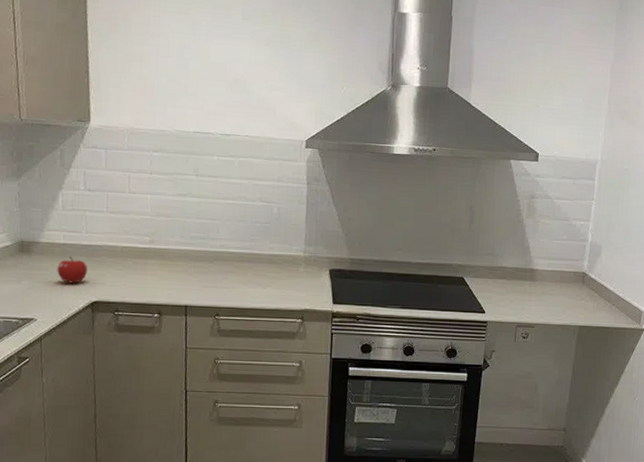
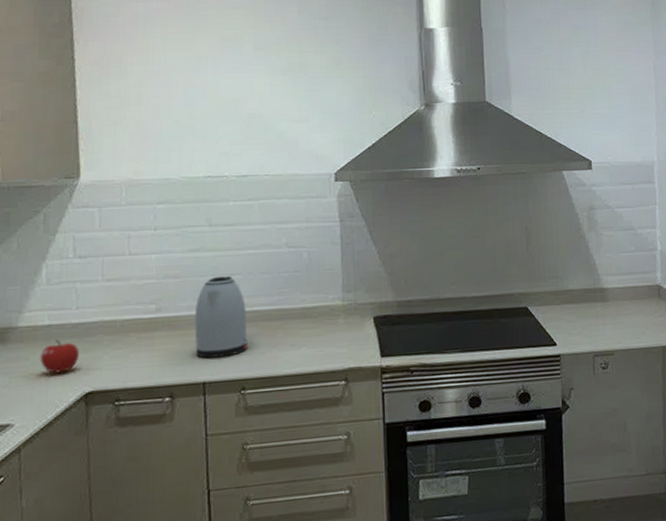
kettle: none [180,220,224,287] -> present [194,276,247,359]

